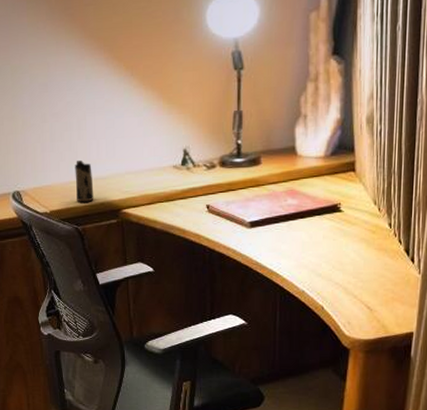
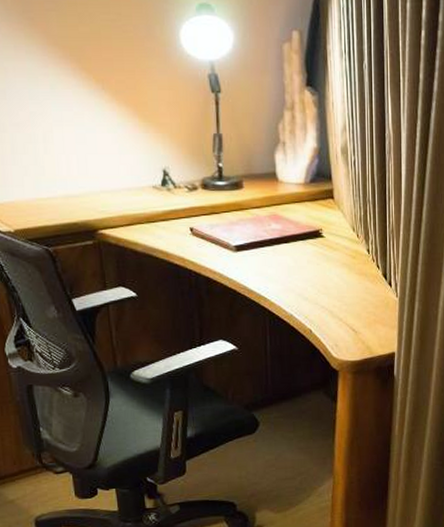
mug: present [75,161,94,202] -> none [42,176,66,221]

